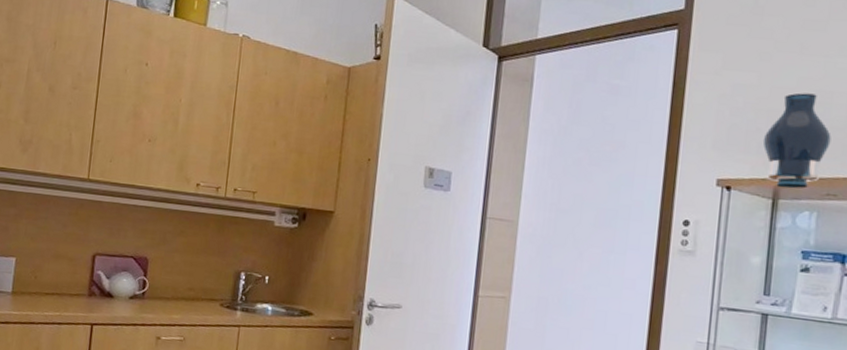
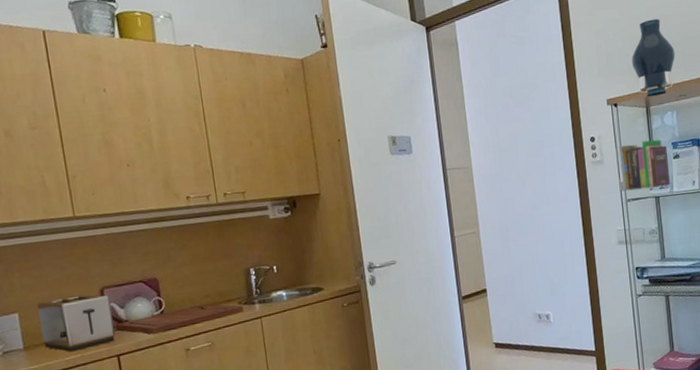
toaster: none [29,252,99,310] -> present [37,294,116,352]
cutting board: none [96,292,225,316] -> present [115,304,244,334]
books: none [710,239,793,304] -> present [614,140,671,192]

